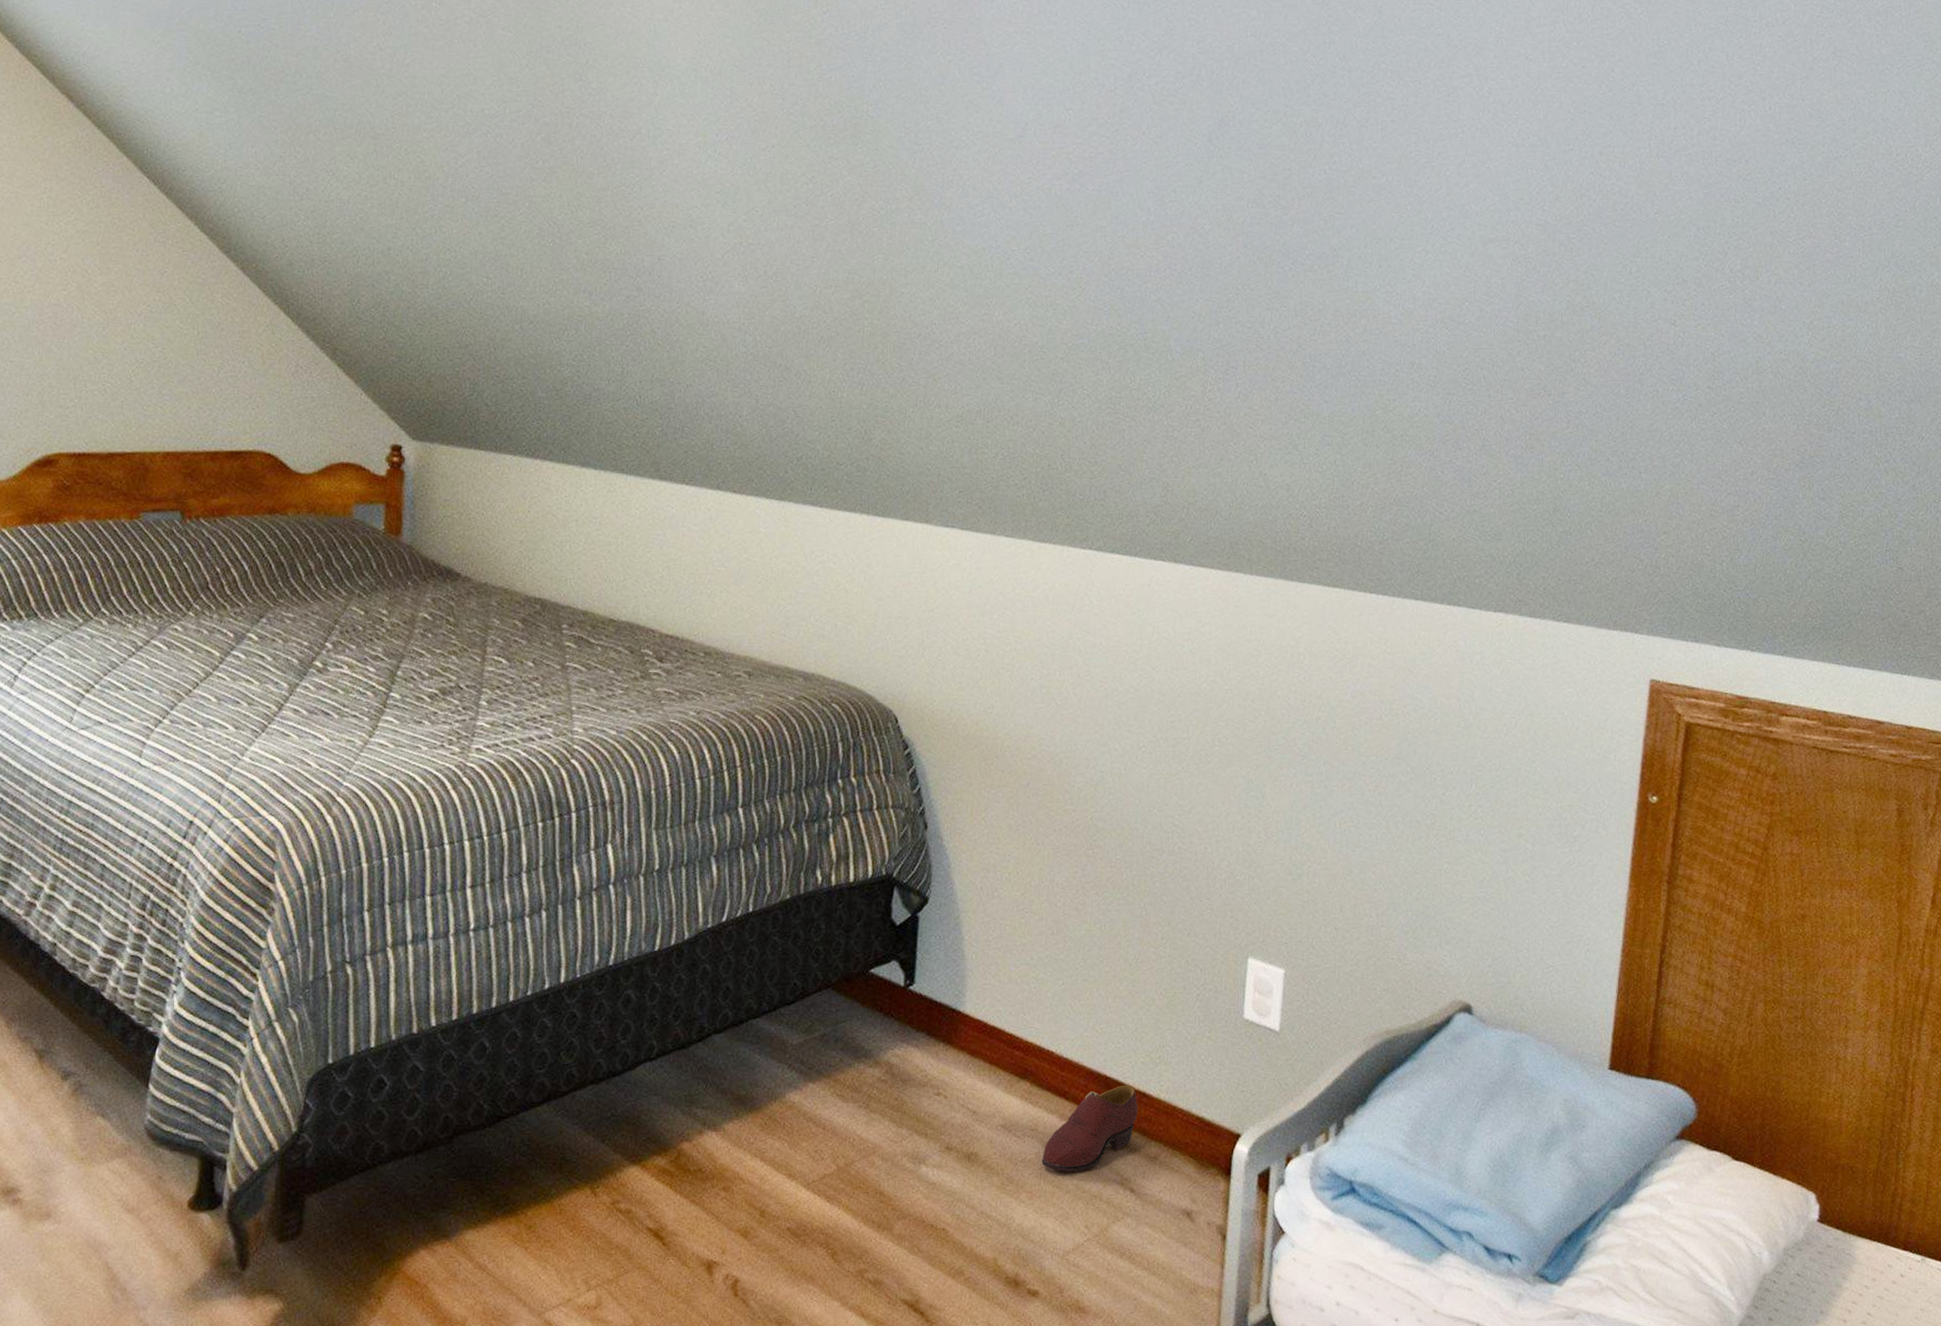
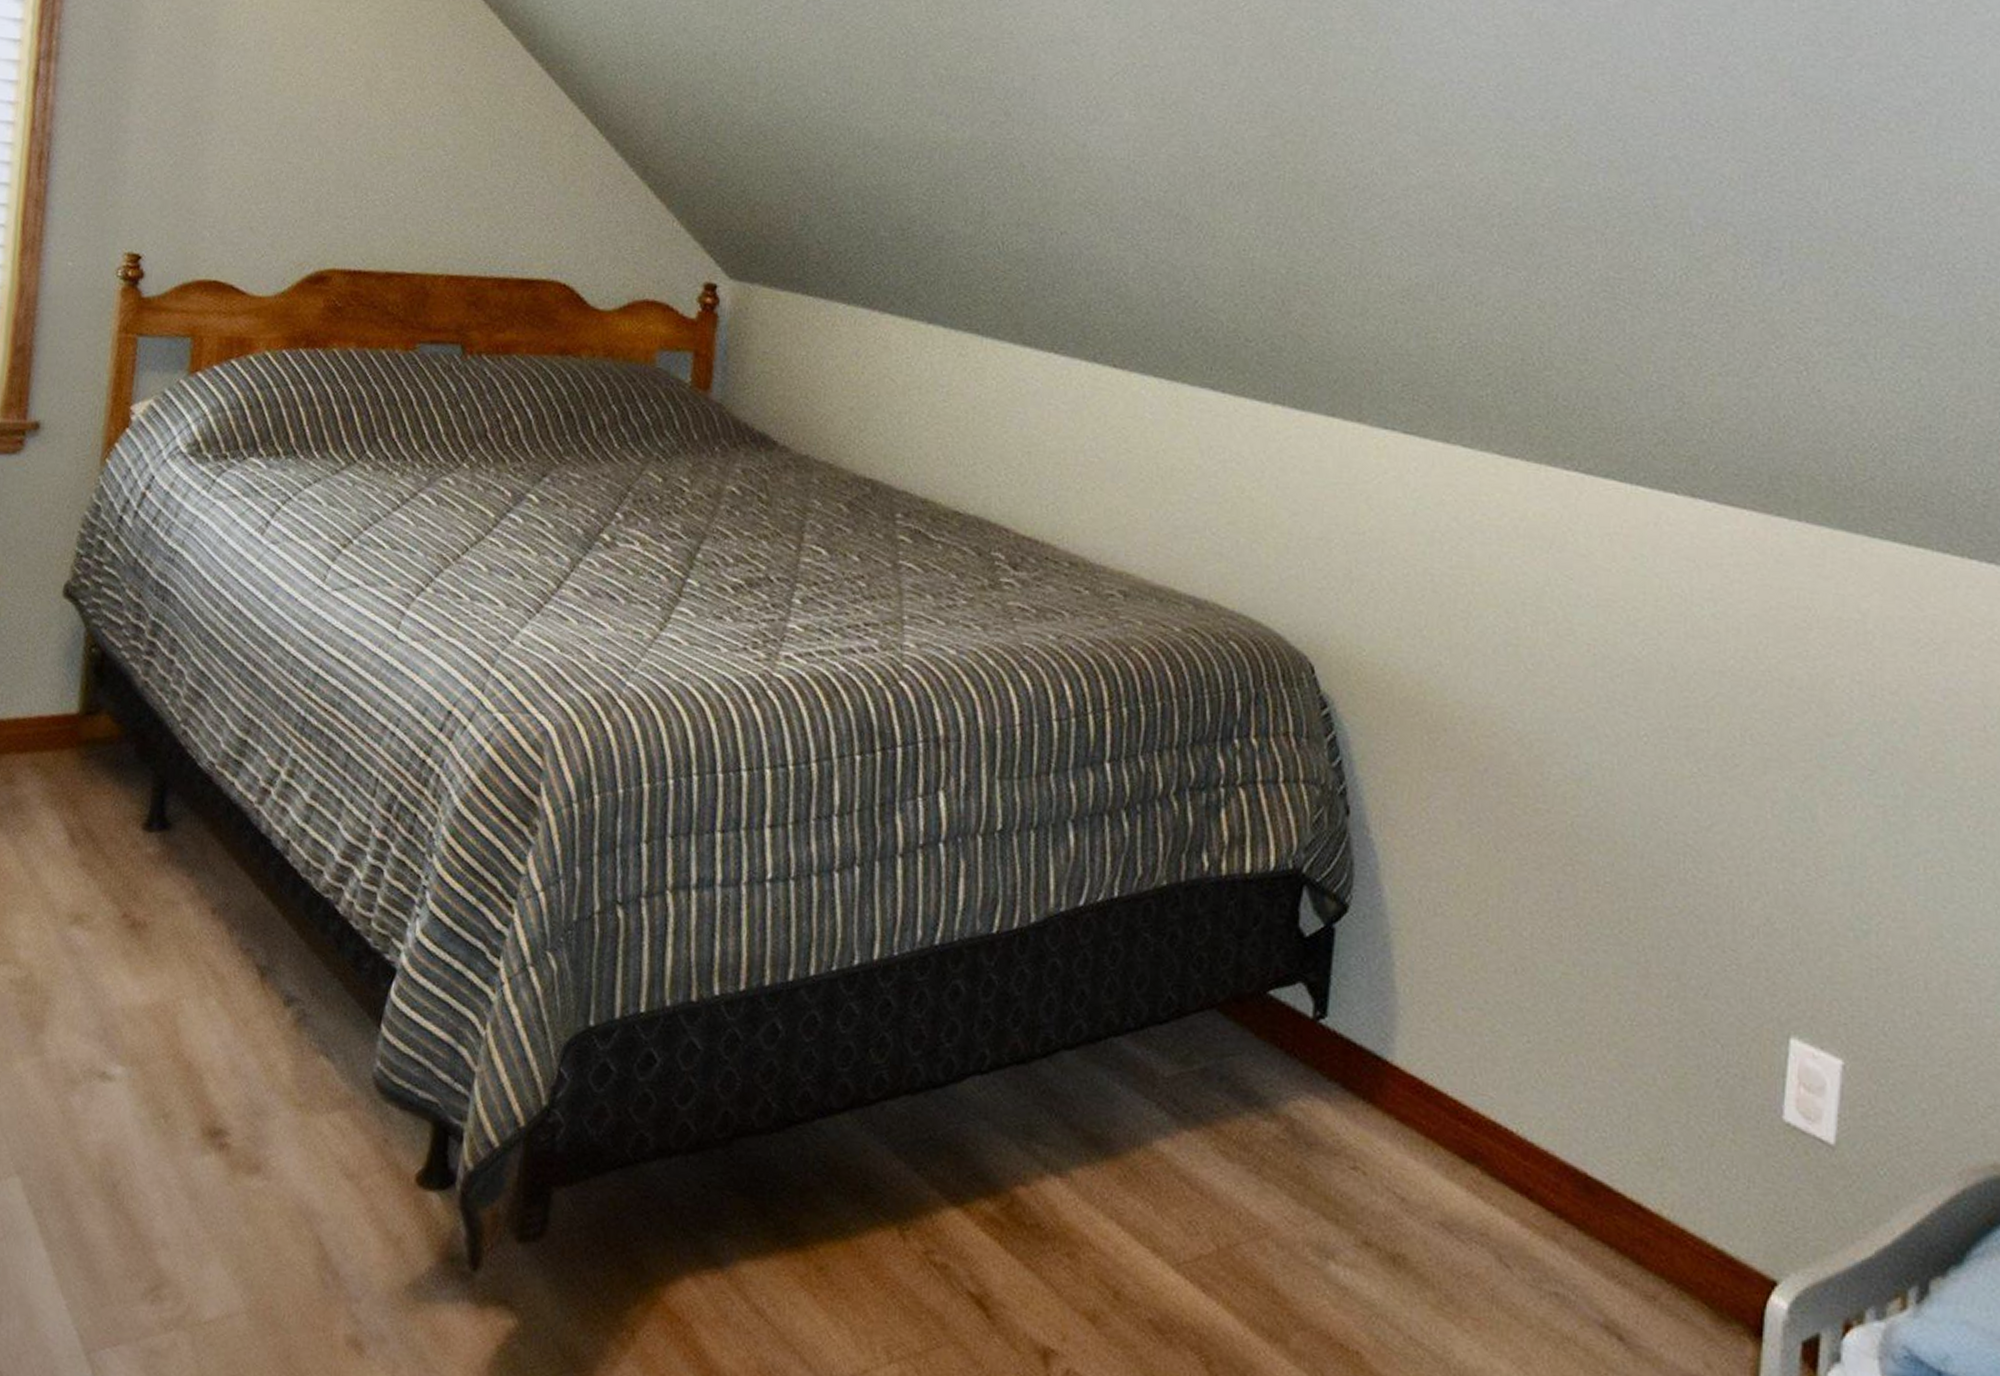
shoe: present [1041,1085,1138,1172] -> none [1493,1190,1630,1301]

